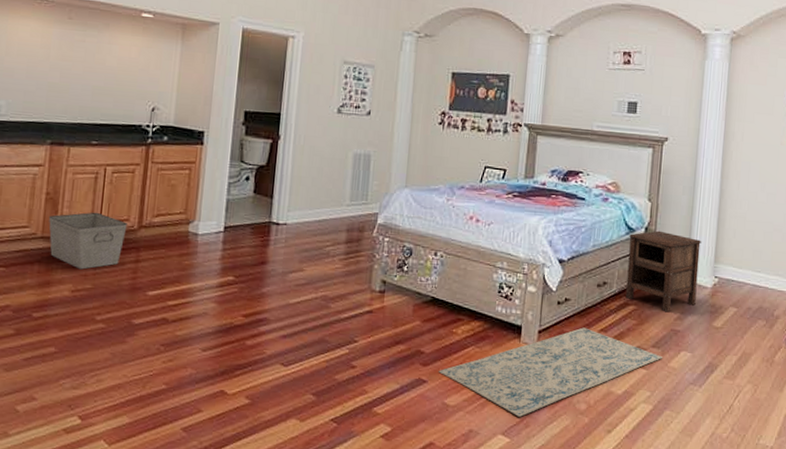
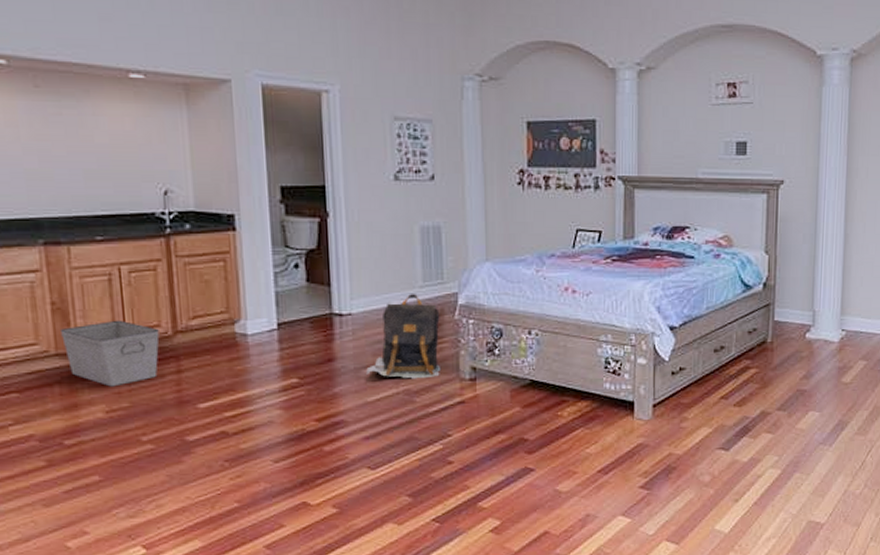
backpack: none [292,211,361,287] -> present [366,294,440,379]
rug: present [438,327,662,417] -> none [546,396,789,496]
nightstand: present [625,230,702,313] -> none [745,285,826,373]

